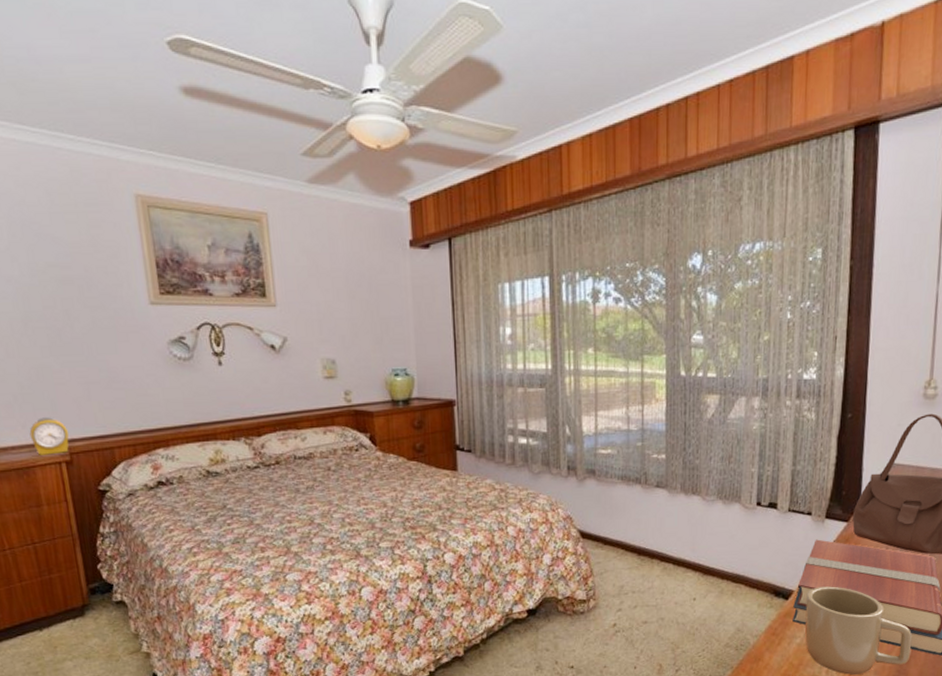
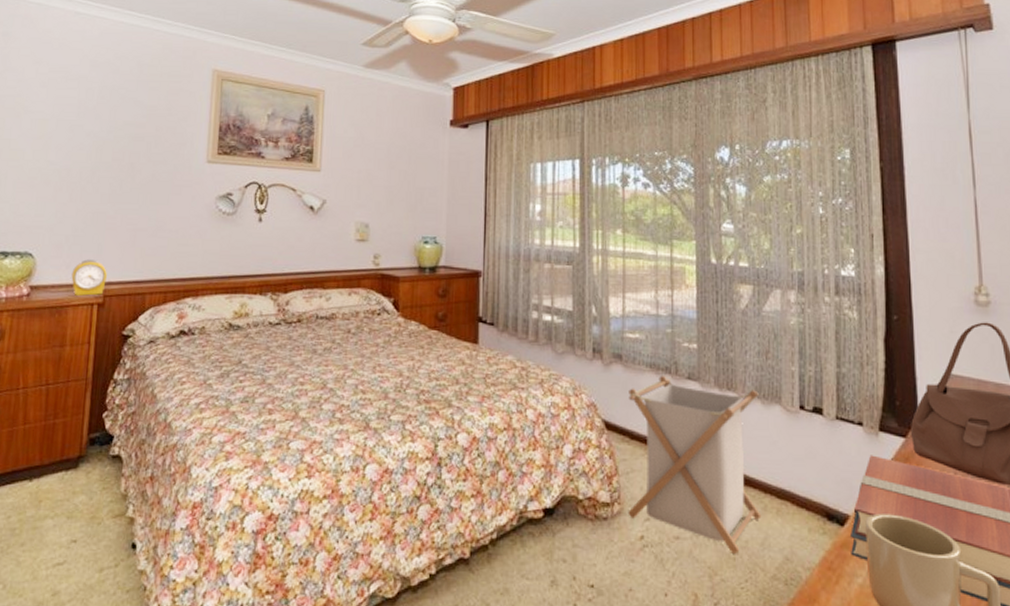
laundry basket: none [602,485,721,630] -> present [628,375,762,554]

